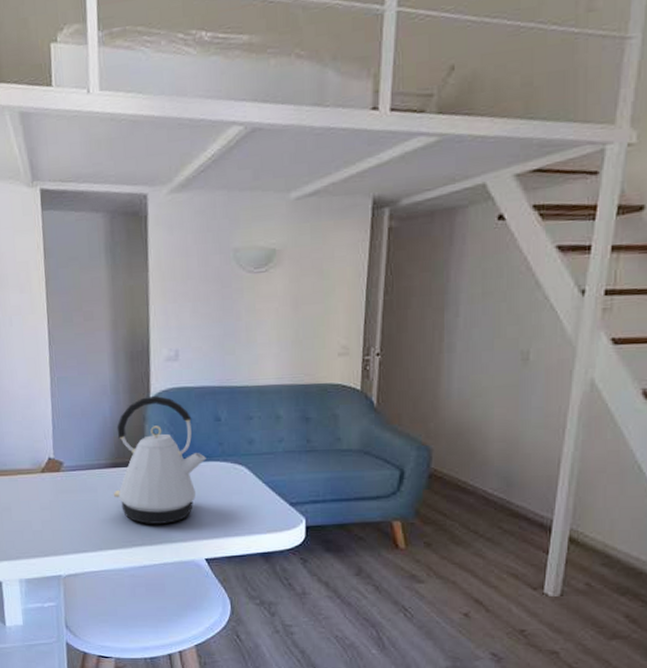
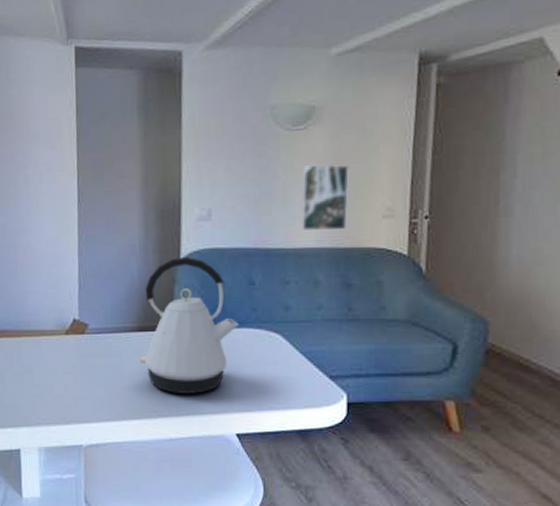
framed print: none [262,305,308,369] -> present [300,164,349,231]

